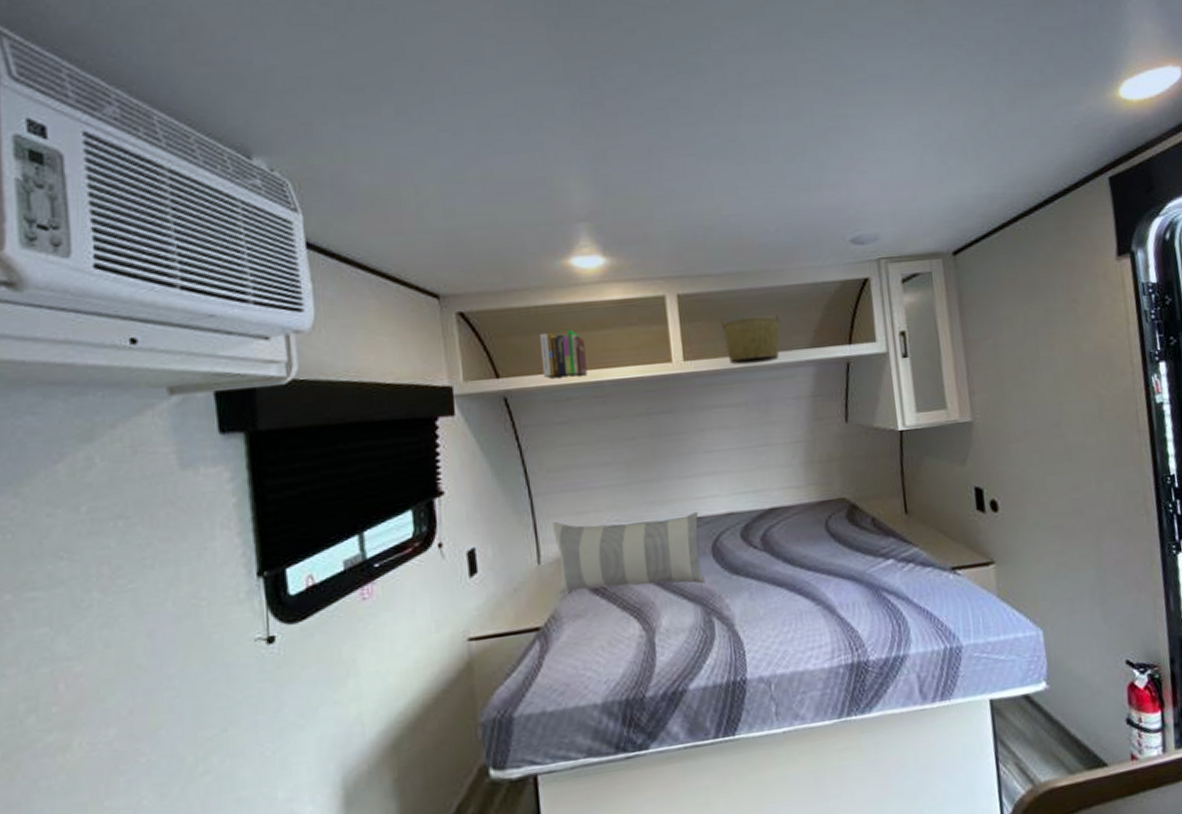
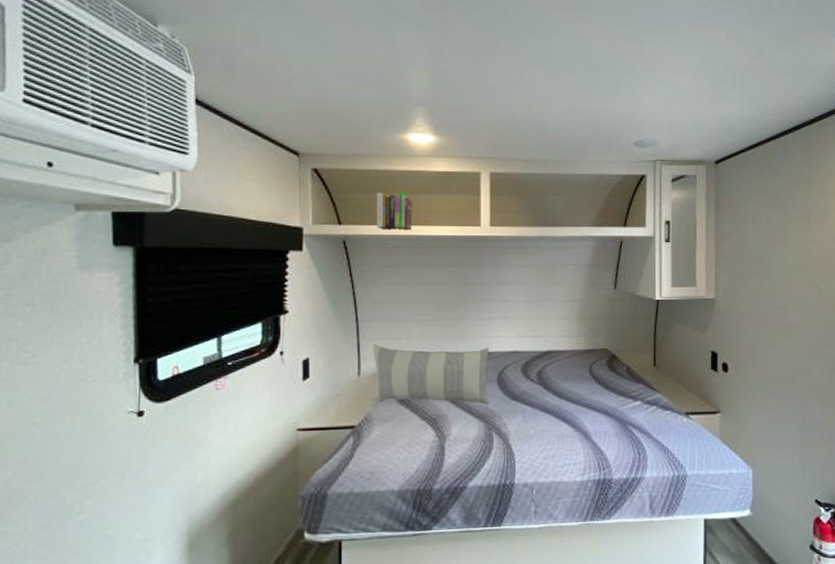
basket: present [720,314,780,365] -> none [523,196,570,235]

